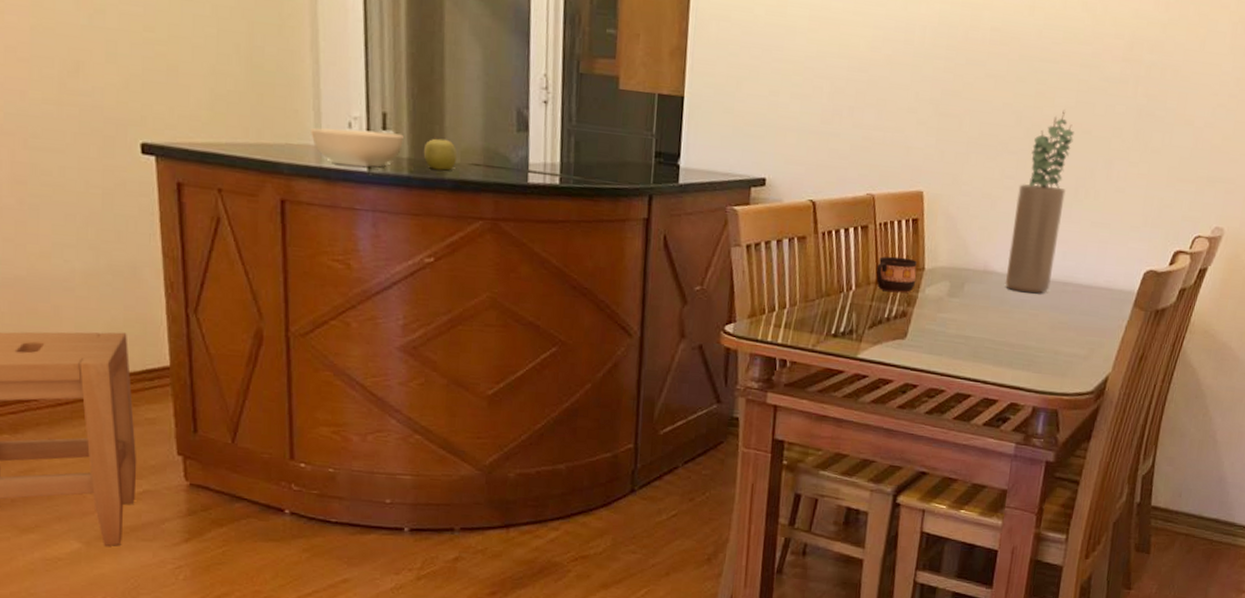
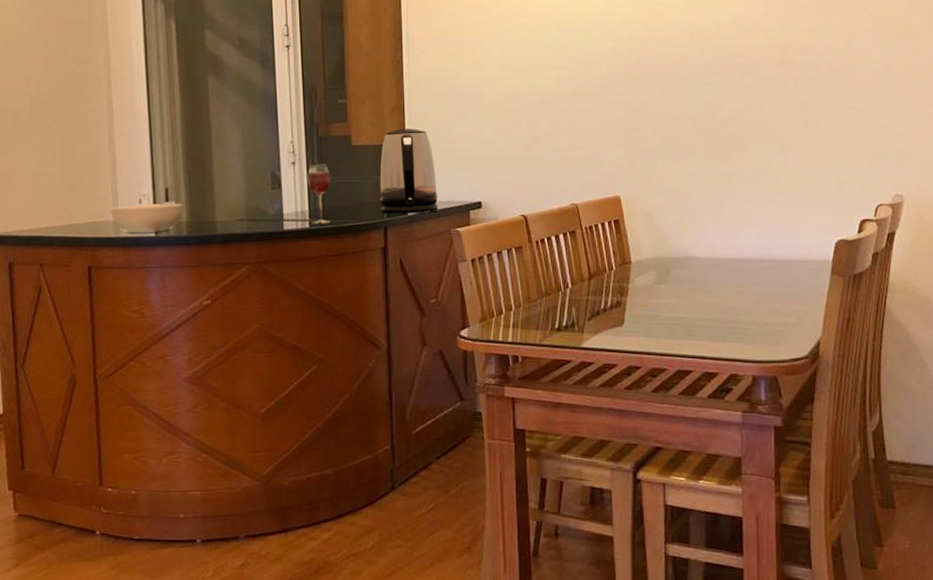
fruit: present [423,136,458,172] -> none [198,202,226,229]
wineglass: none [561,106,591,183] -> present [307,164,332,224]
kettle: none [646,76,717,184] -> present [380,128,438,214]
cup: present [876,256,917,294] -> none [587,254,624,286]
vase: present [1005,110,1074,294] -> none [704,112,749,273]

